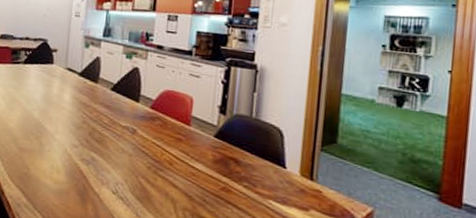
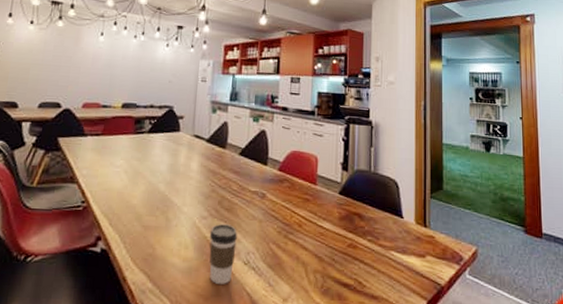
coffee cup: none [79,153,107,209] -> present [209,224,237,284]

